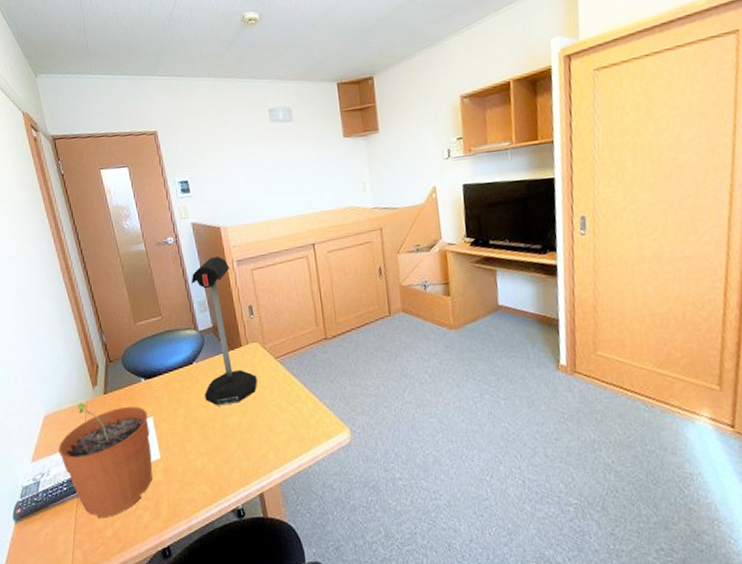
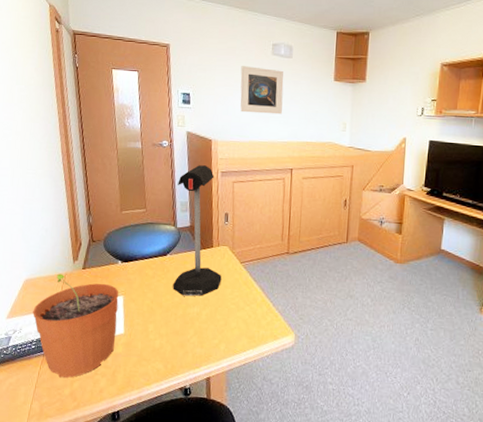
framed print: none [238,137,292,191] -> present [240,66,284,115]

